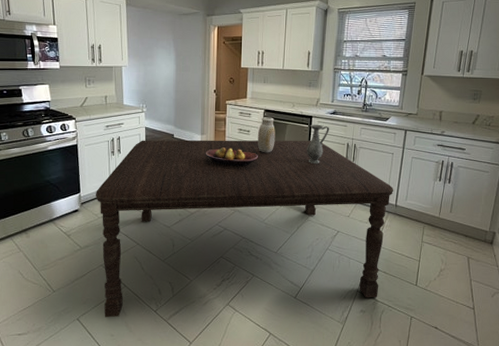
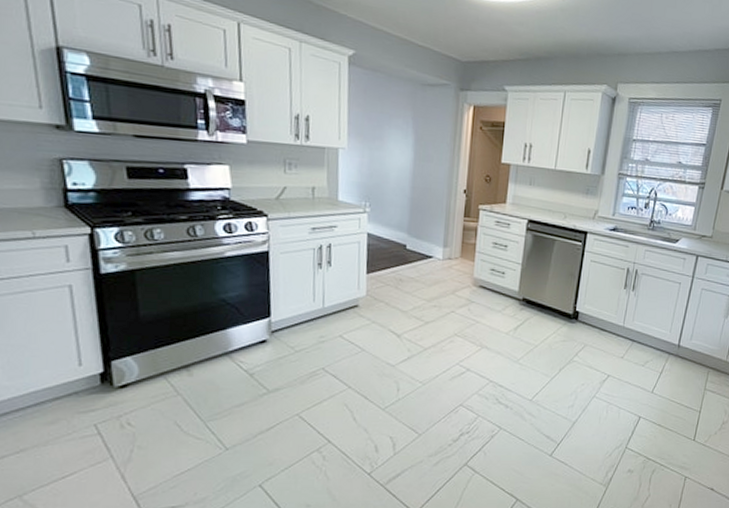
dining table: present [95,140,394,318] -> none [291,250,678,483]
fruit bowl: present [205,147,258,167] -> none [447,265,516,292]
vase: present [257,117,275,153] -> none [516,229,540,276]
pitcher: present [307,124,330,165] -> none [577,242,608,293]

